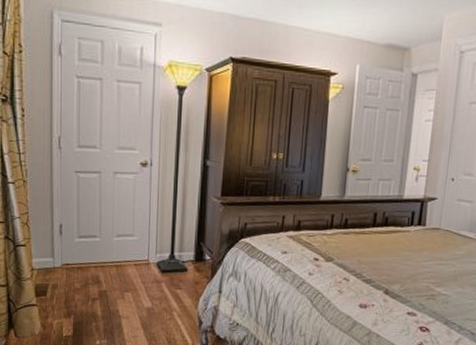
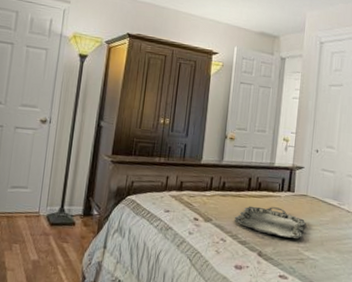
serving tray: none [358,242,438,276] -> present [234,206,306,240]

